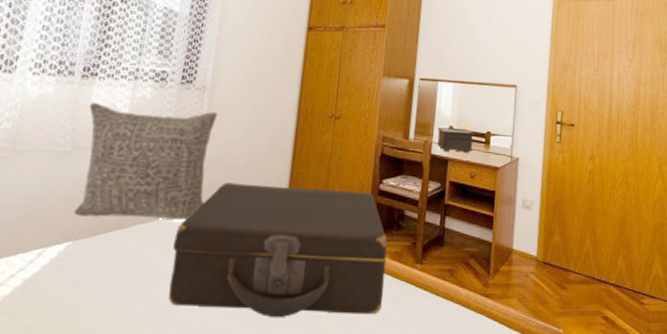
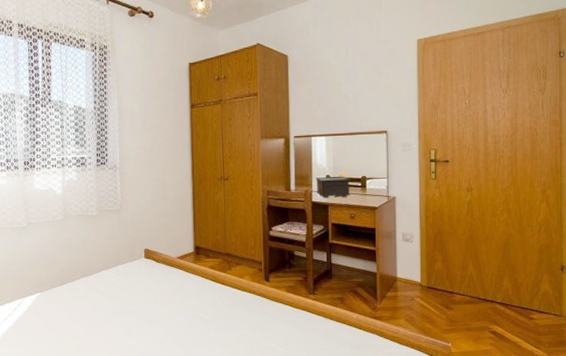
pillow: present [74,102,218,221] -> none [34,185,129,274]
suitcase: present [169,182,388,317] -> none [112,239,284,341]

